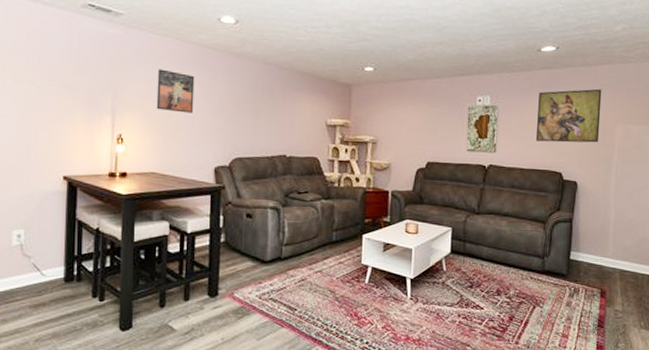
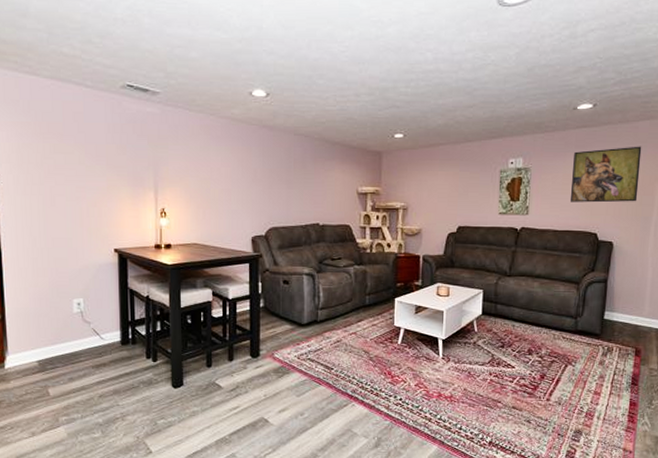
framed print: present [156,69,195,113] -> none [194,145,230,186]

